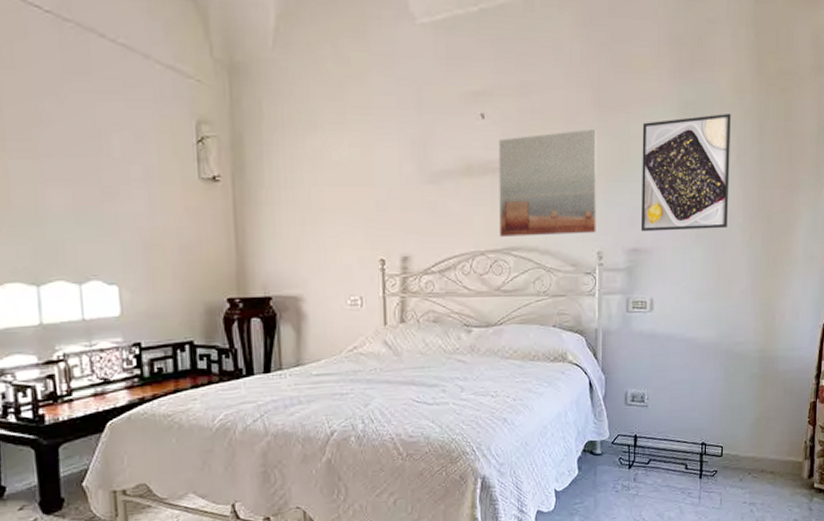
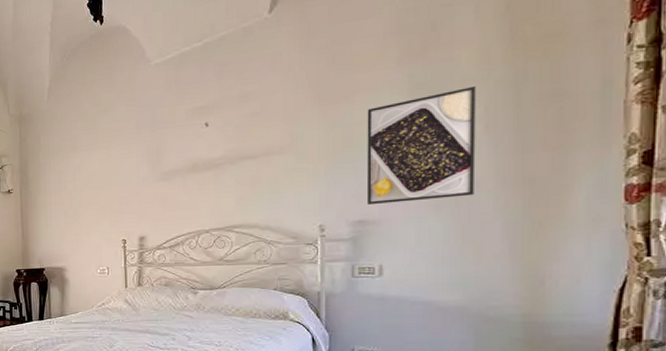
wall art: present [498,128,598,237] -> none [221,120,318,217]

